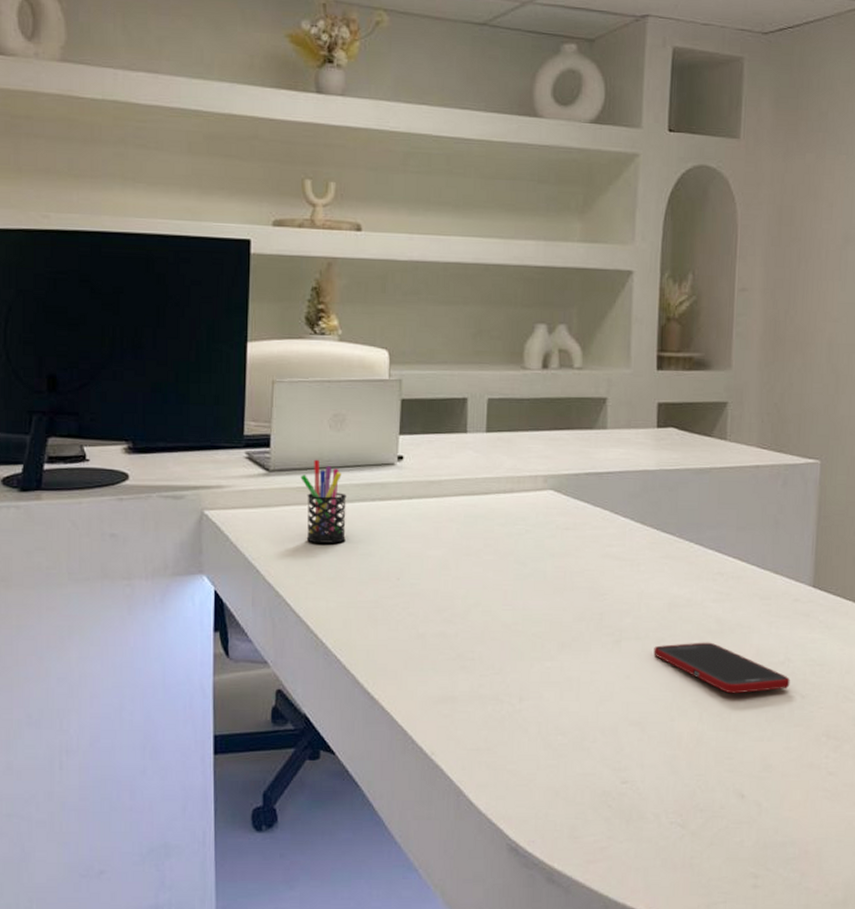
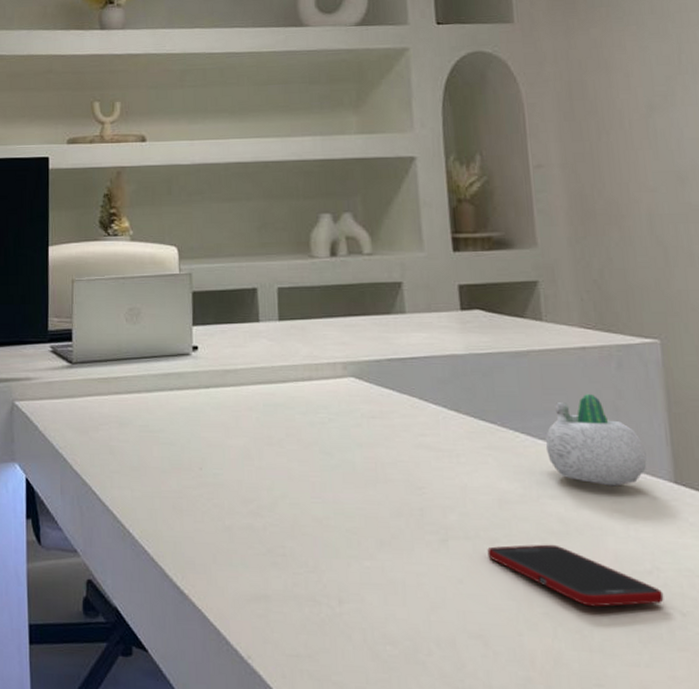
pen holder: present [300,459,347,543] -> none [101,351,147,433]
succulent planter: none [714,508,795,591] -> present [545,393,647,486]

